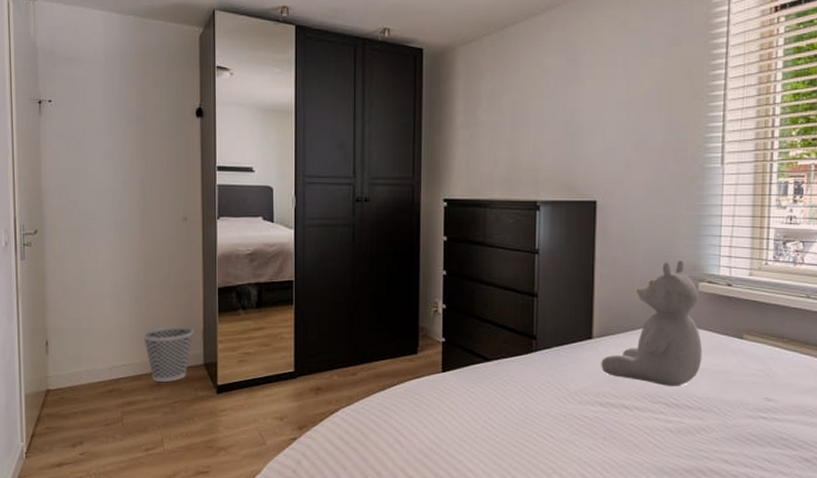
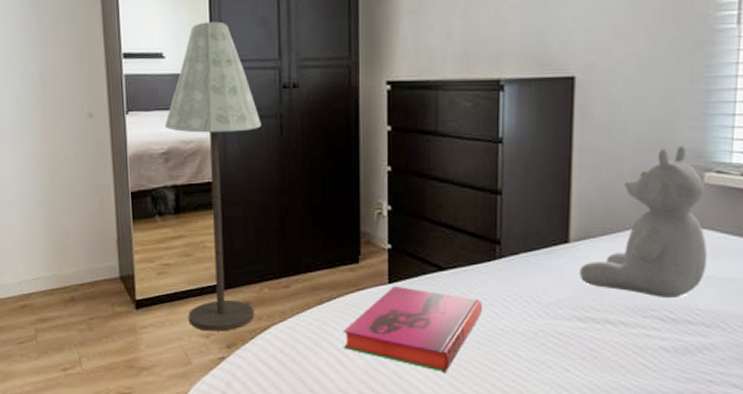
wastebasket: present [142,325,194,382] -> none [52,234,107,297]
floor lamp: none [251,143,336,414] -> present [164,21,261,331]
hardback book: none [401,374,522,452] -> present [342,285,483,373]

